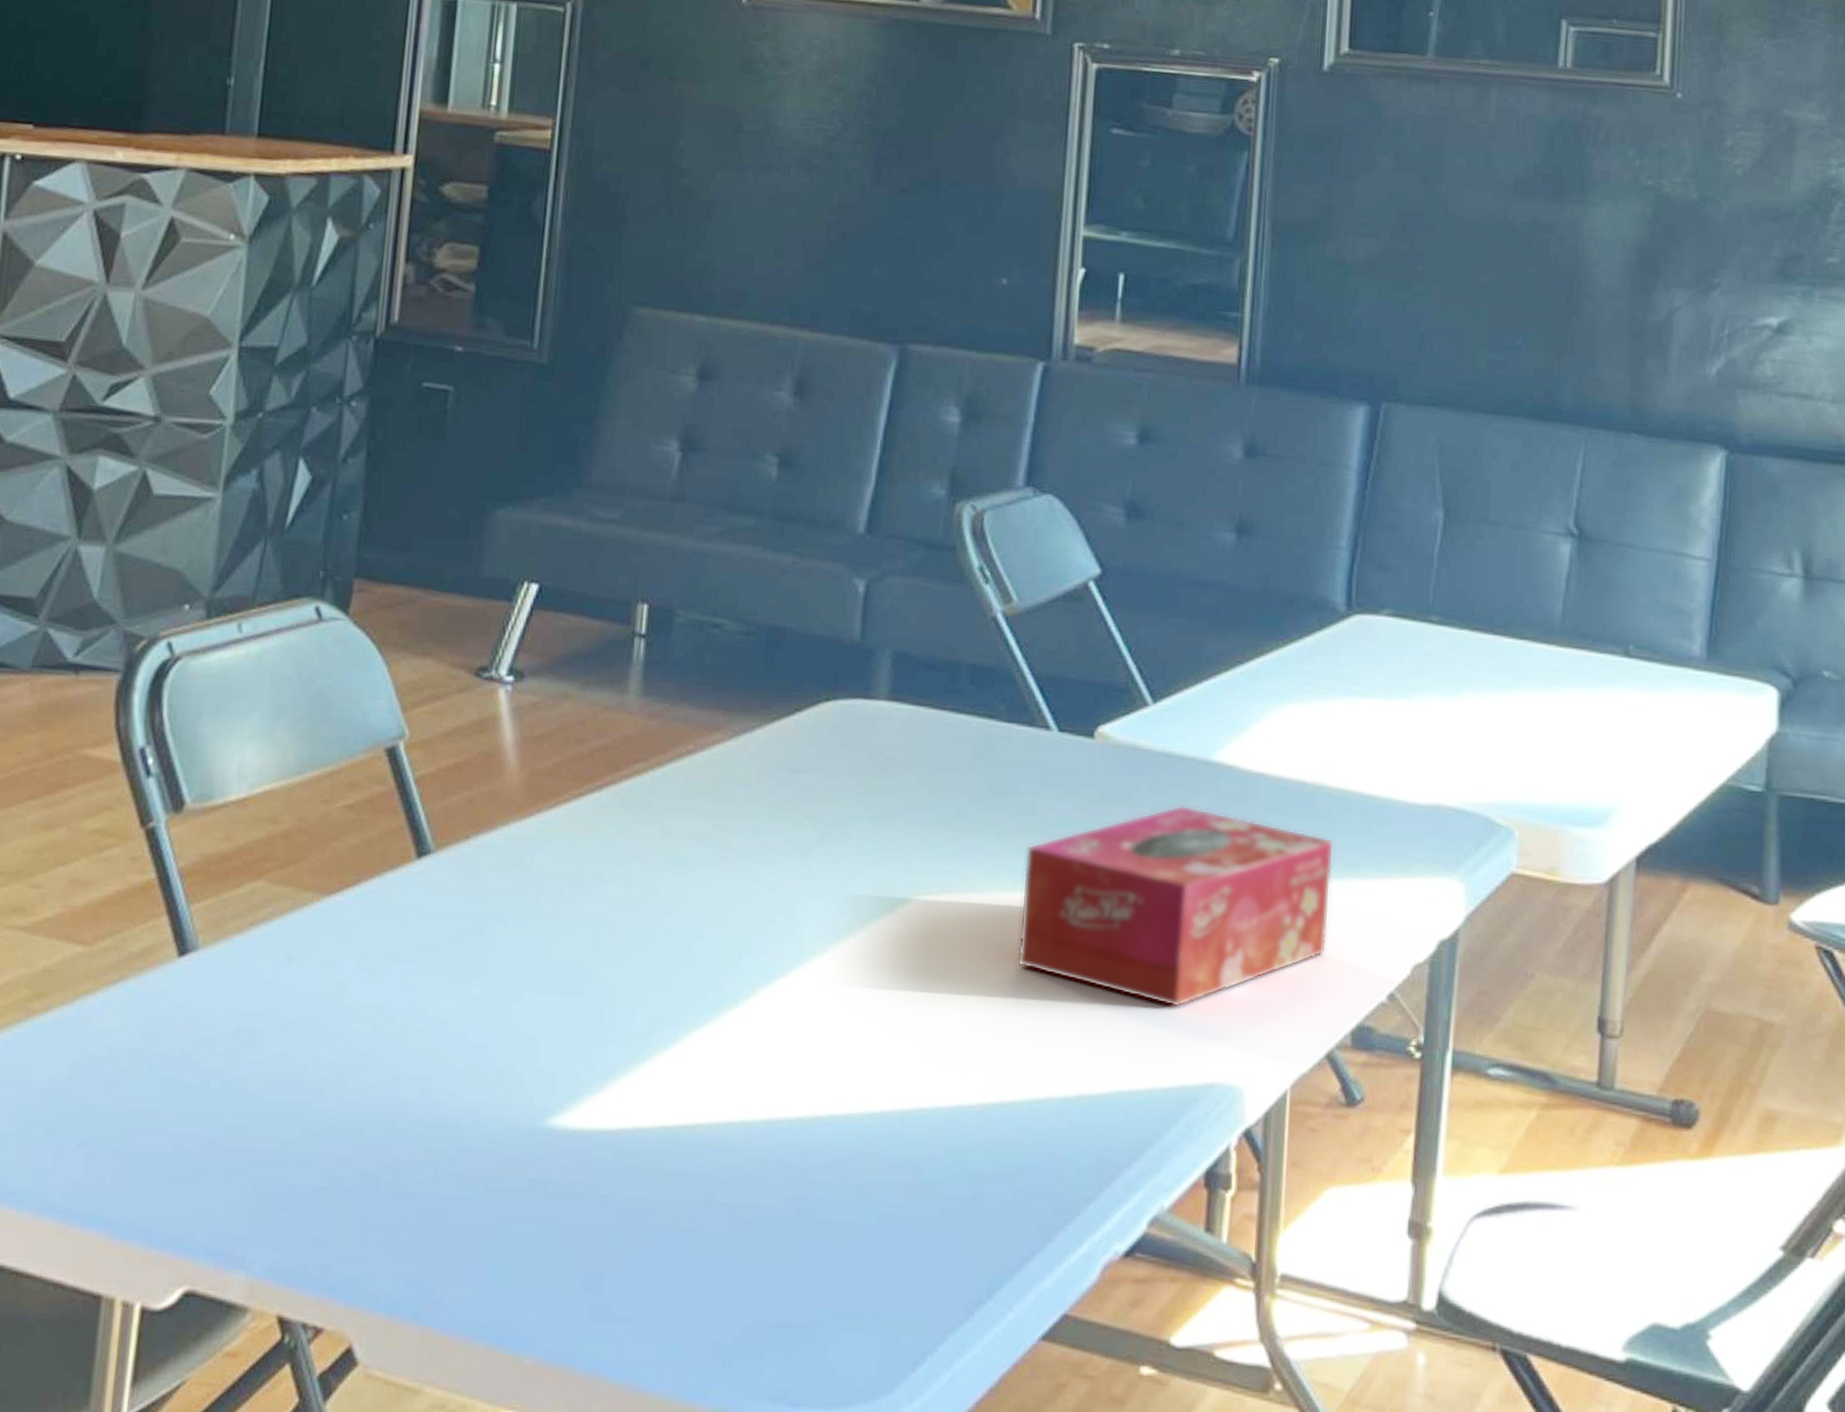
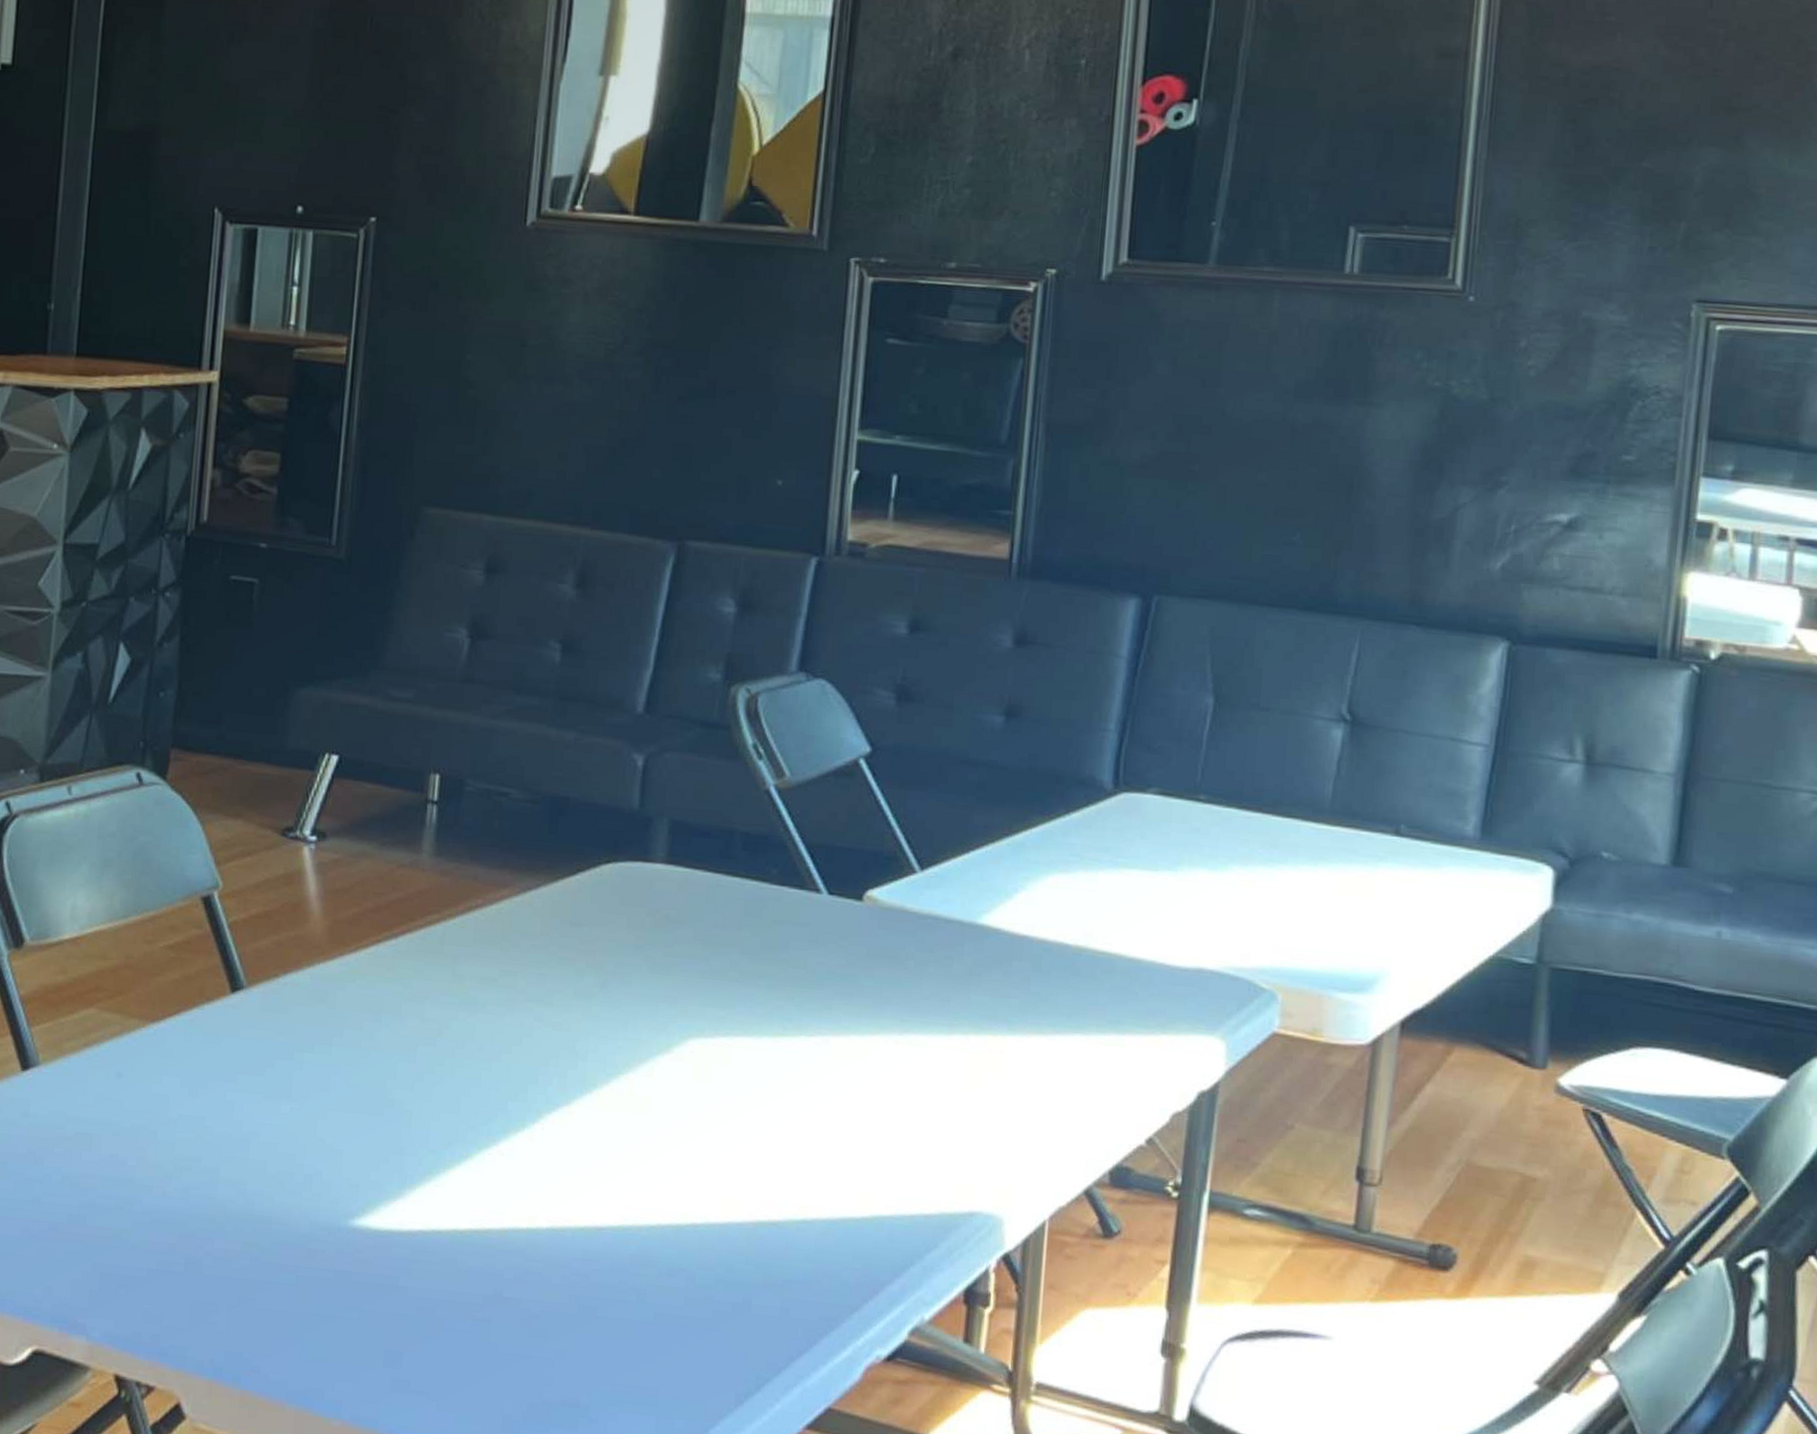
tissue box: present [1016,805,1335,1008] -> none [786,963,1097,1145]

